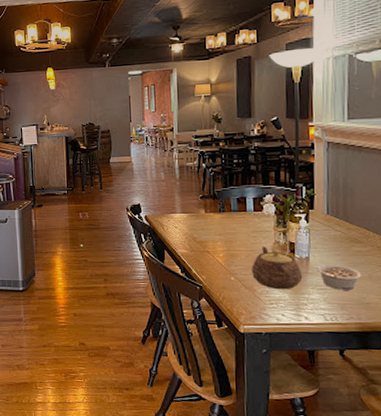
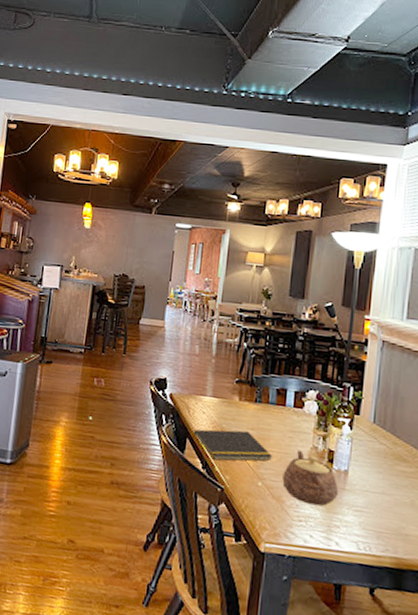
notepad: none [168,237,240,264] -> present [191,429,272,461]
legume: present [317,265,362,290] -> none [355,481,404,517]

